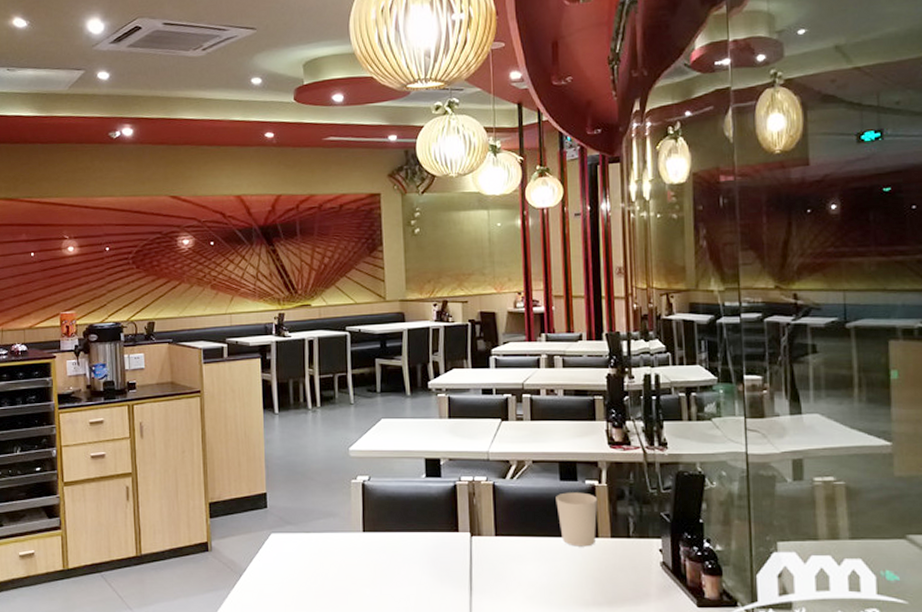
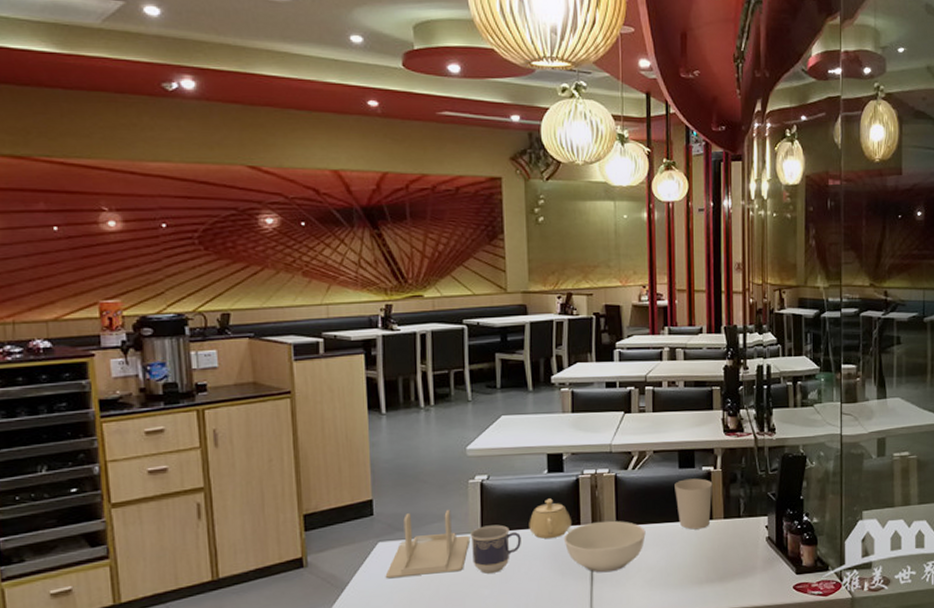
napkin holder: none [277,507,353,569] -> present [385,509,471,578]
cup: none [353,525,401,573] -> present [470,524,521,574]
teapot: none [408,503,451,543] -> present [529,498,573,539]
bowl: none [442,530,526,584] -> present [563,520,646,573]

